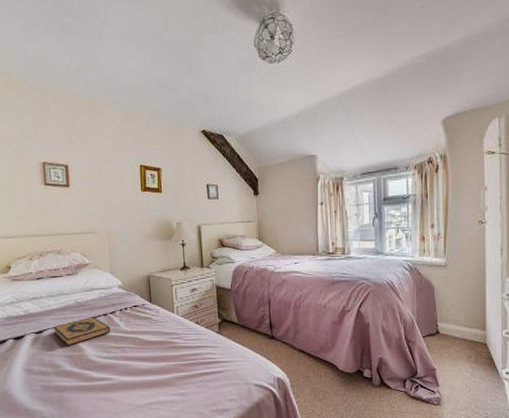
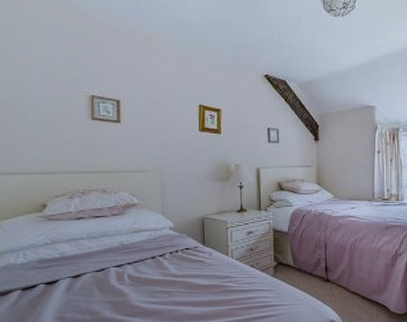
hardback book: present [53,317,111,346] -> none [92,260,159,291]

